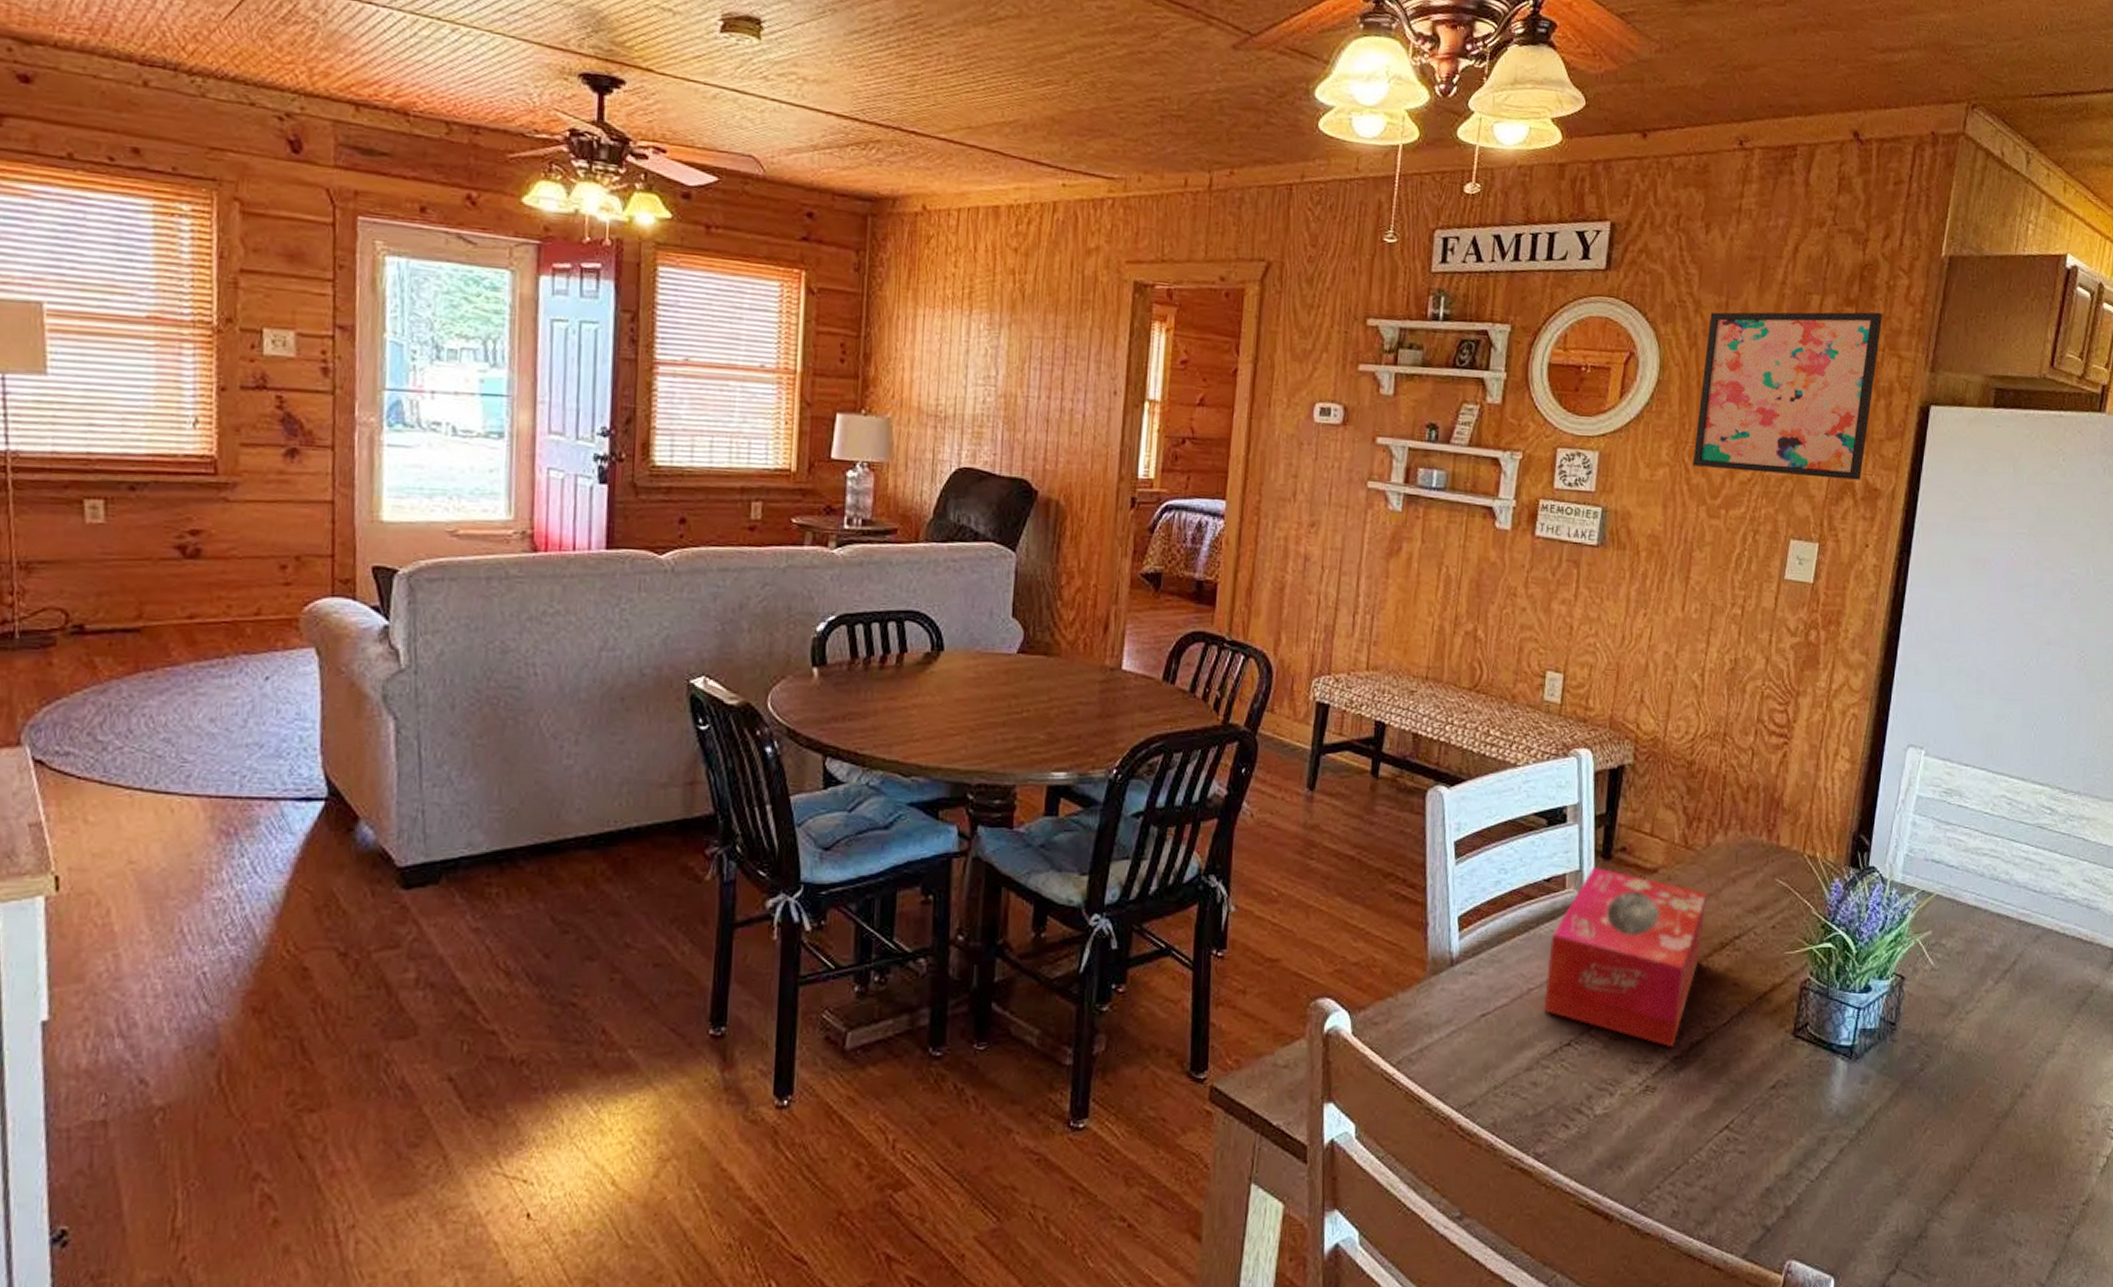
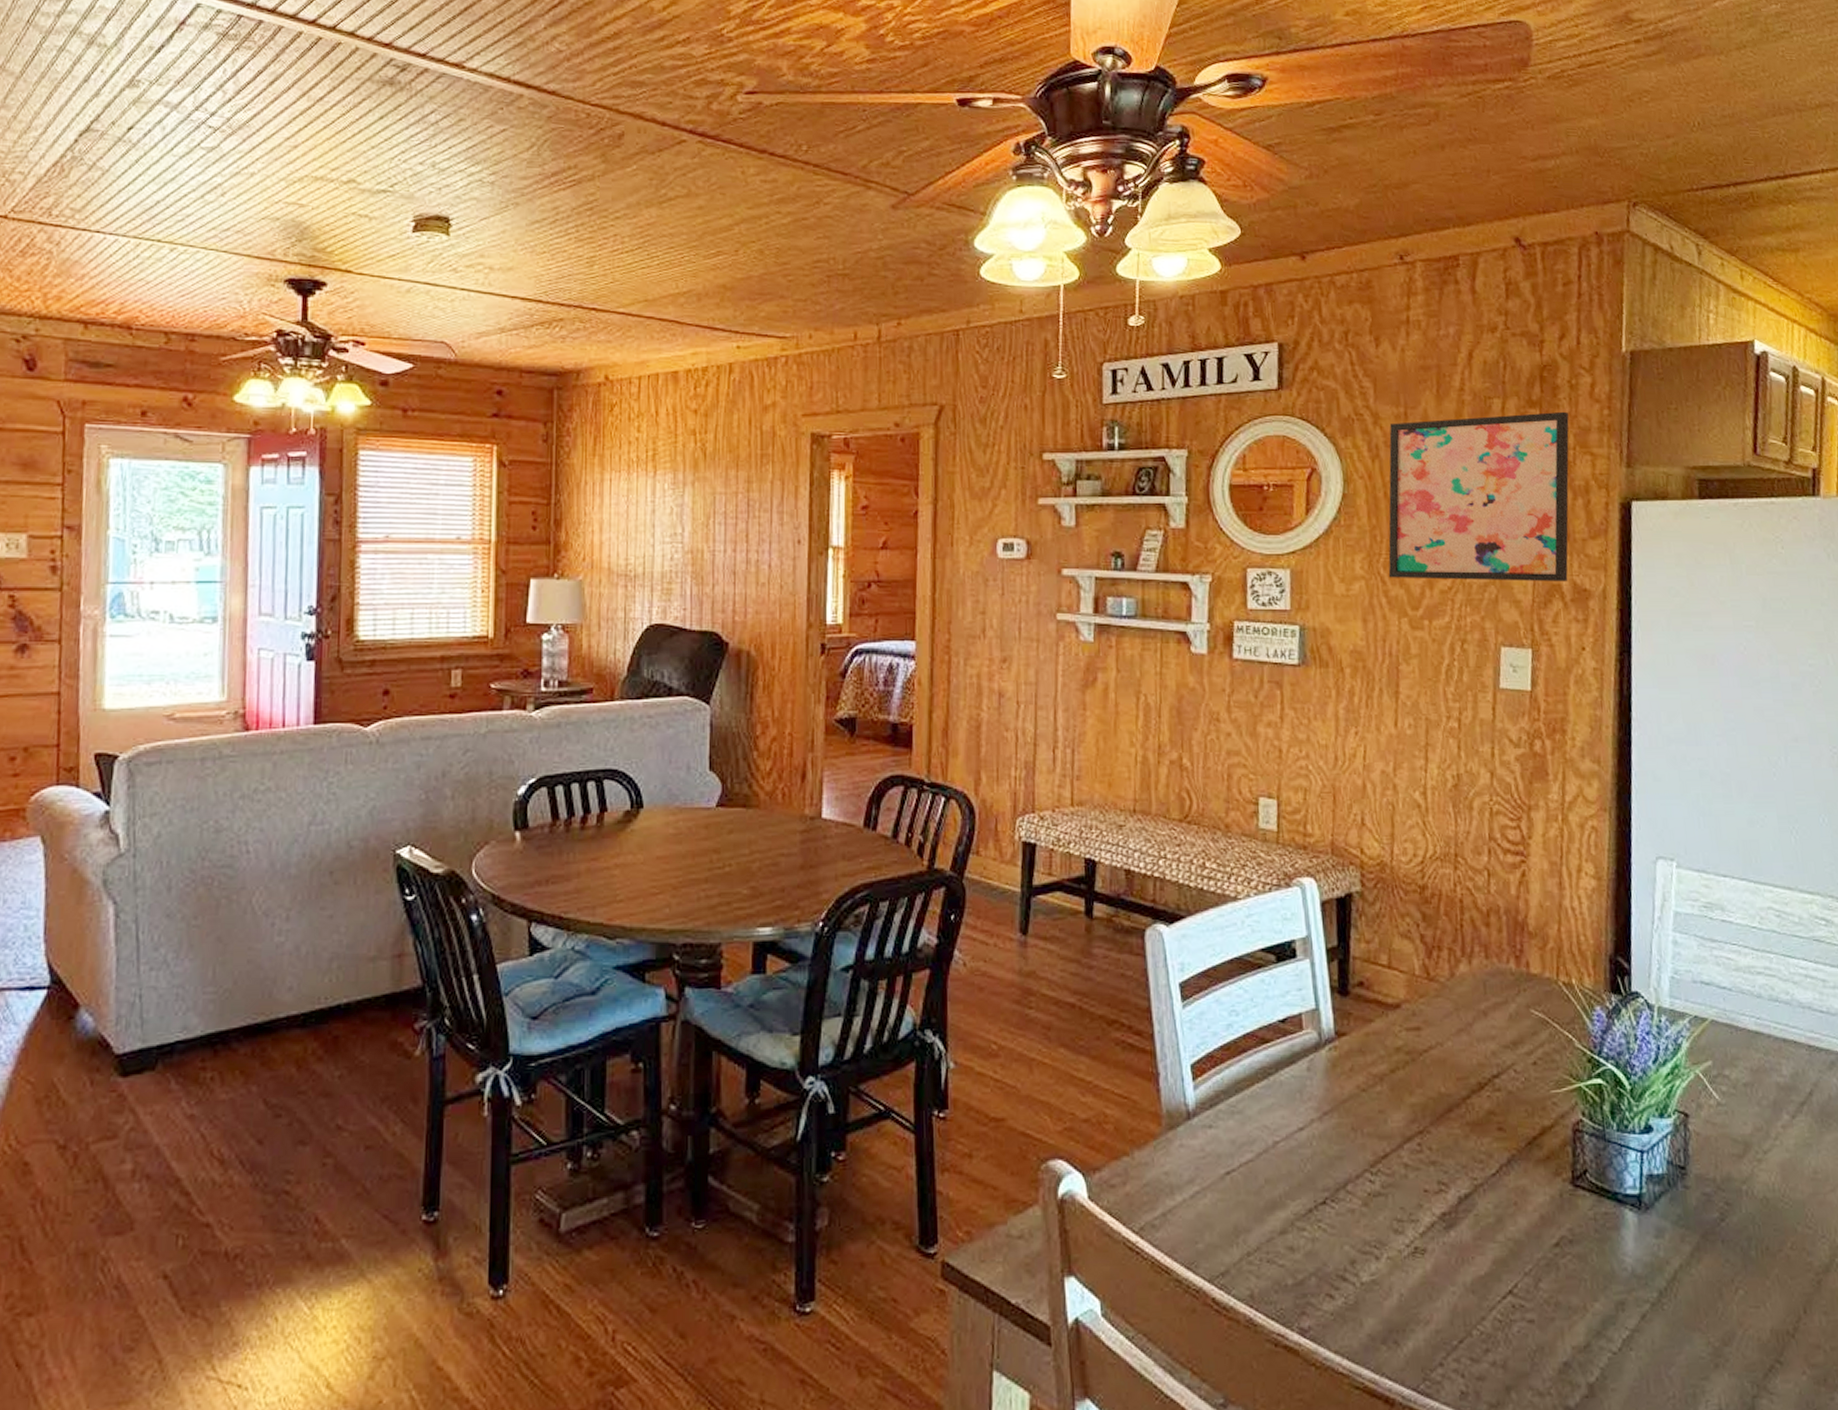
tissue box: present [1543,868,1706,1048] -> none [1291,1005,1458,1203]

